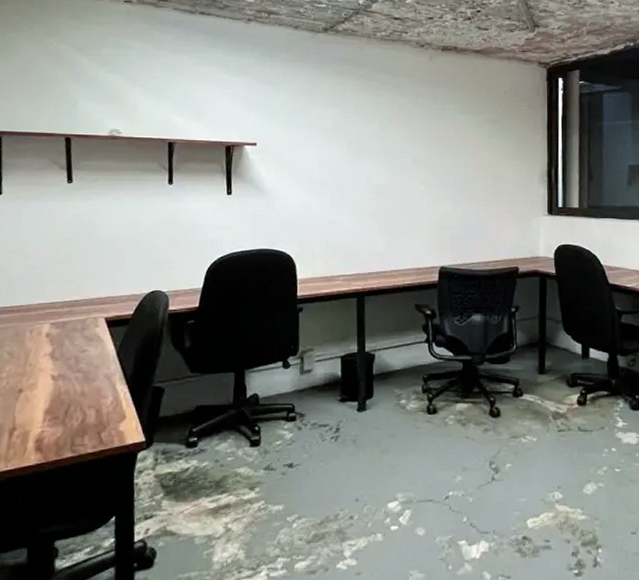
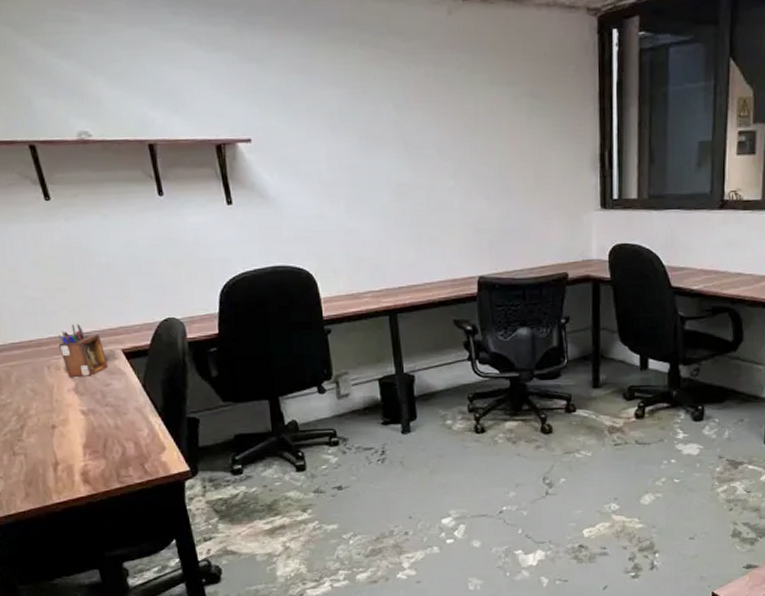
desk organizer: none [46,291,89,343] -> present [58,323,108,378]

